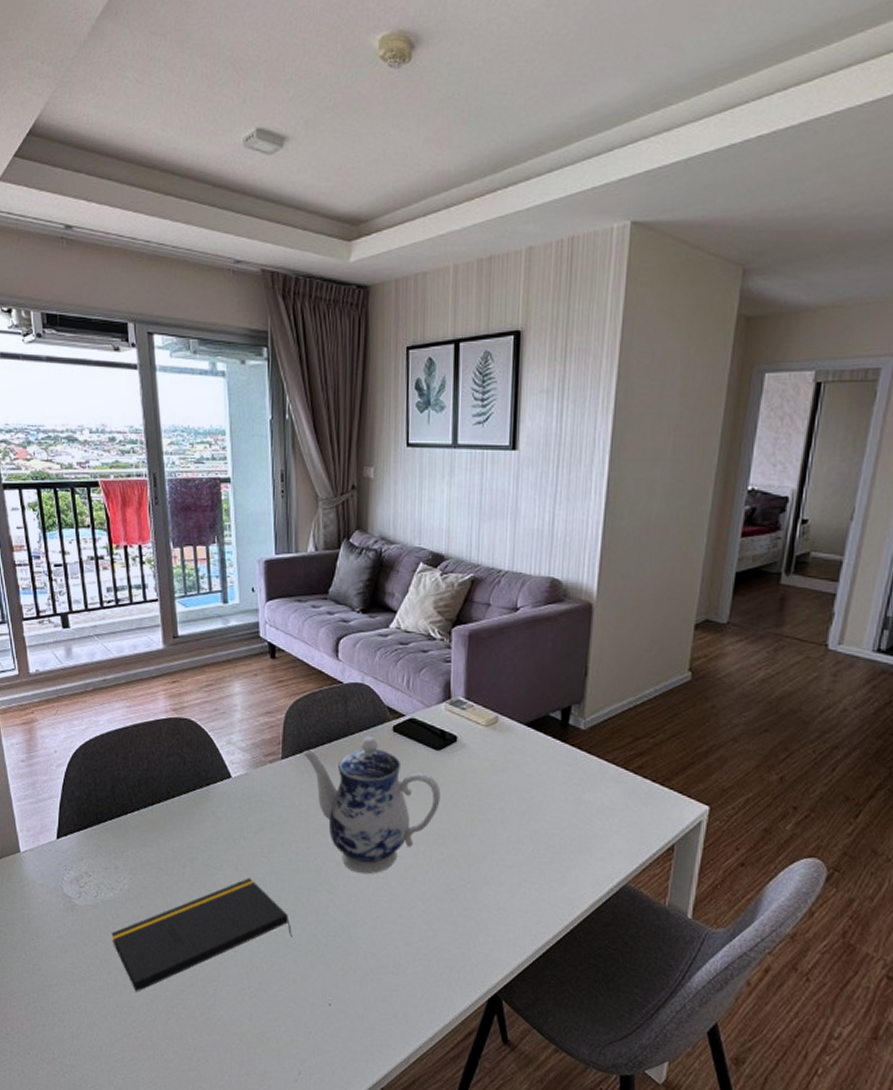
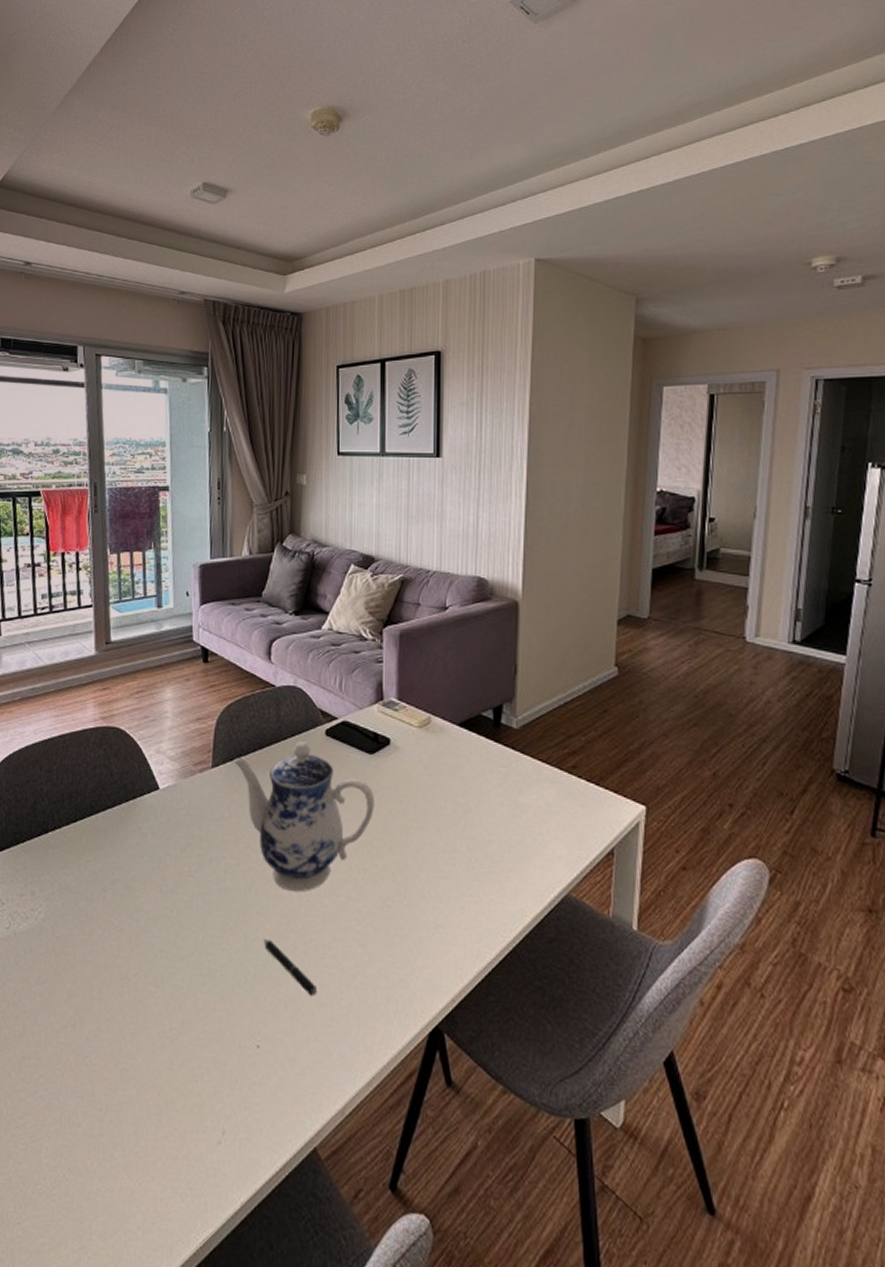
notepad: present [111,878,292,992] -> none [22,900,219,1041]
pen: none [333,914,384,965] -> present [263,939,317,996]

